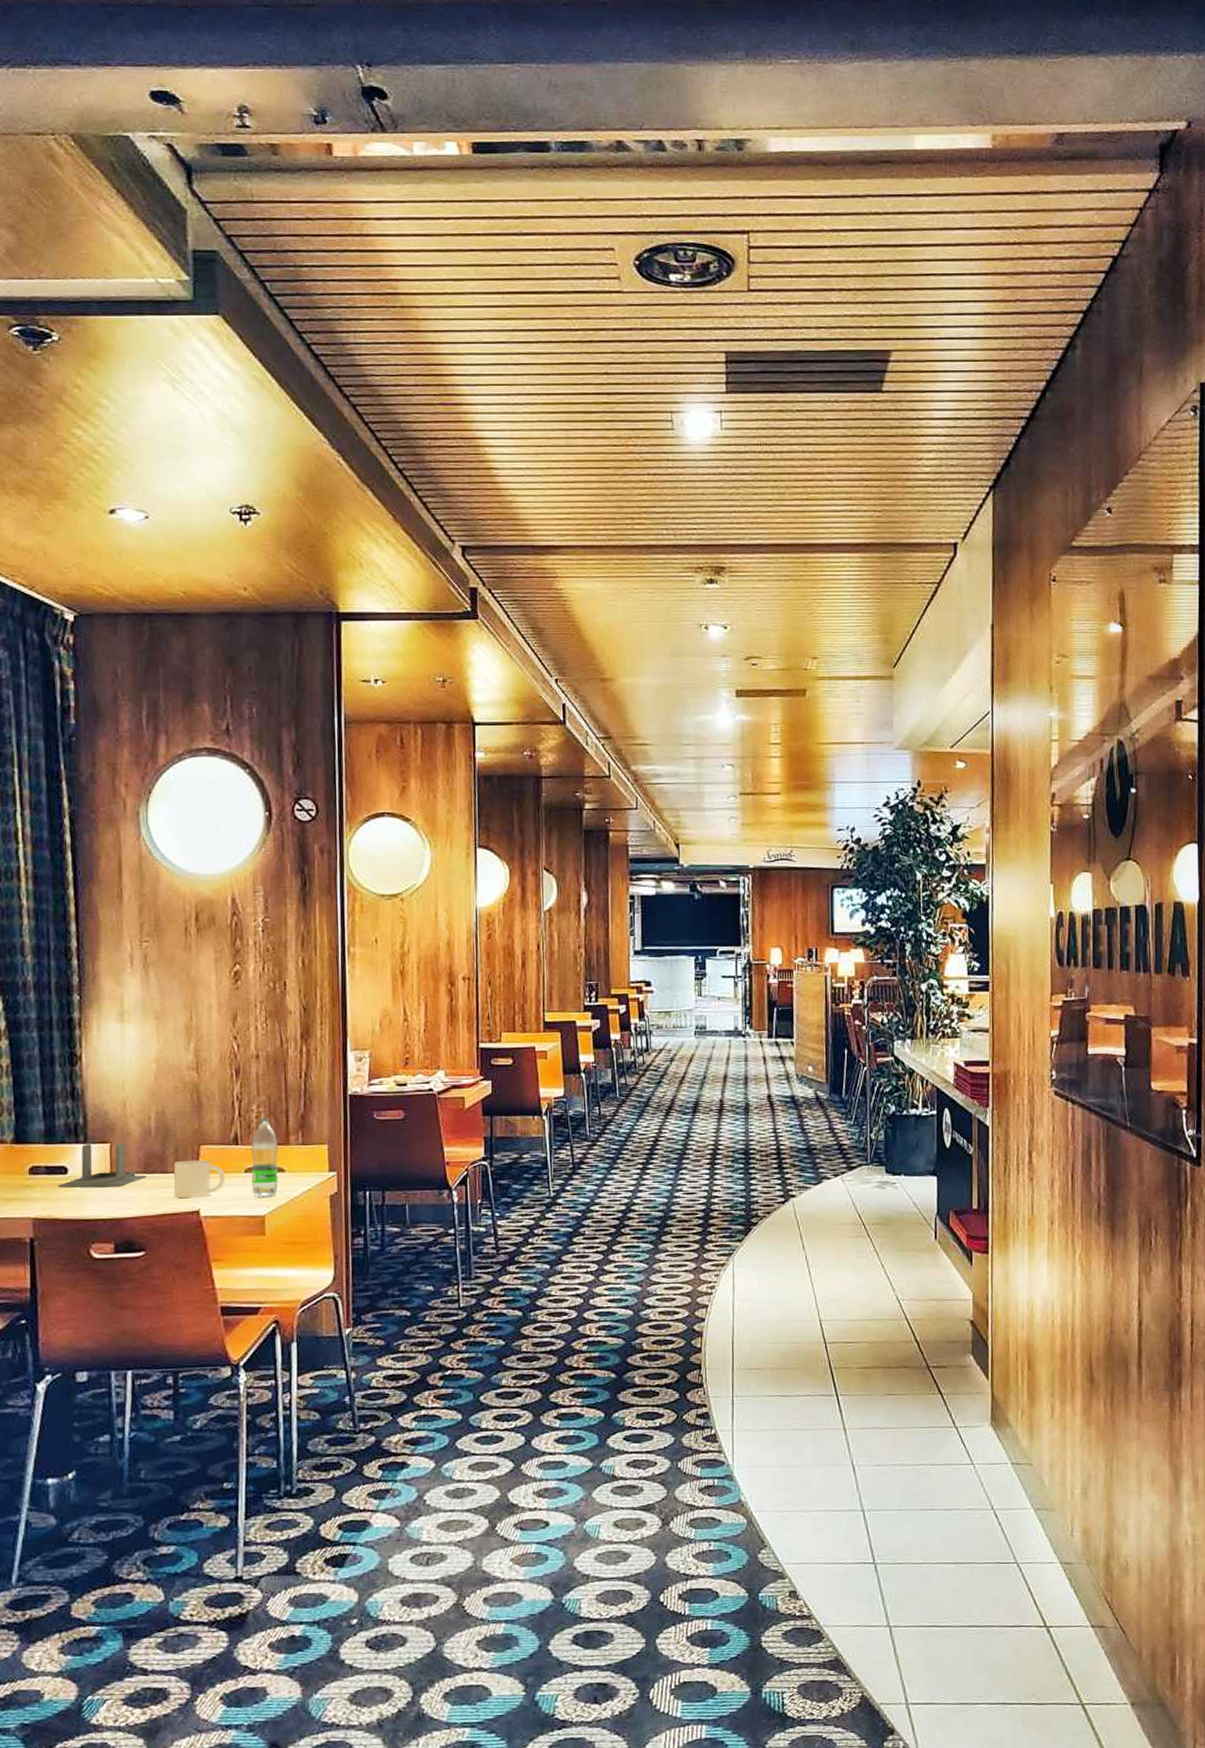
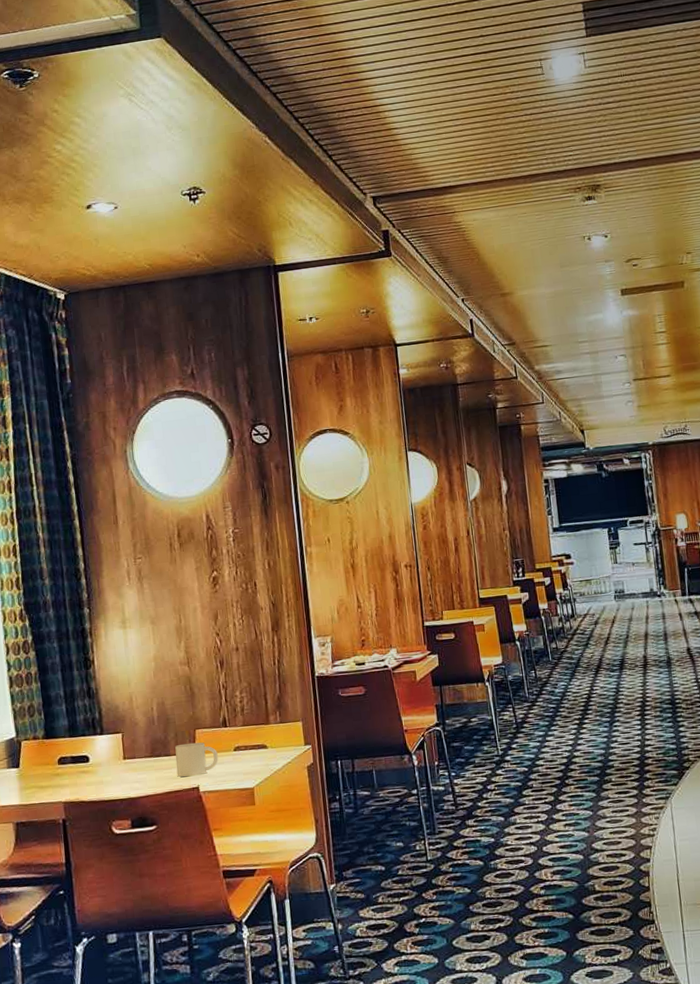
napkin holder: present [57,1143,147,1188] -> none [82,732,154,775]
bottle: present [251,1117,278,1197] -> none [237,701,263,772]

